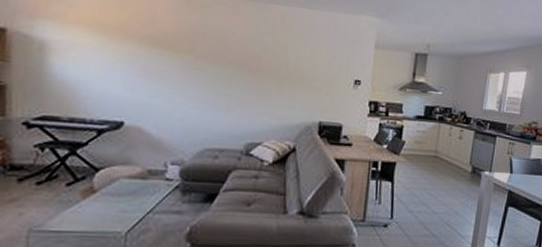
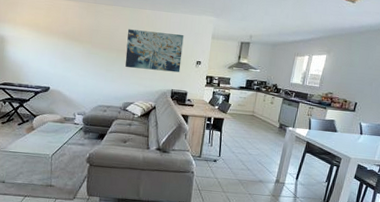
wall art: none [247,32,336,97] -> present [125,29,184,73]

